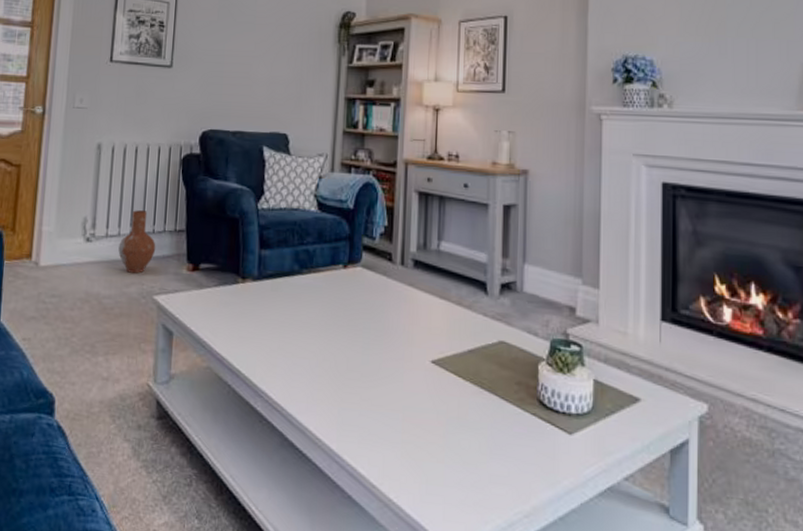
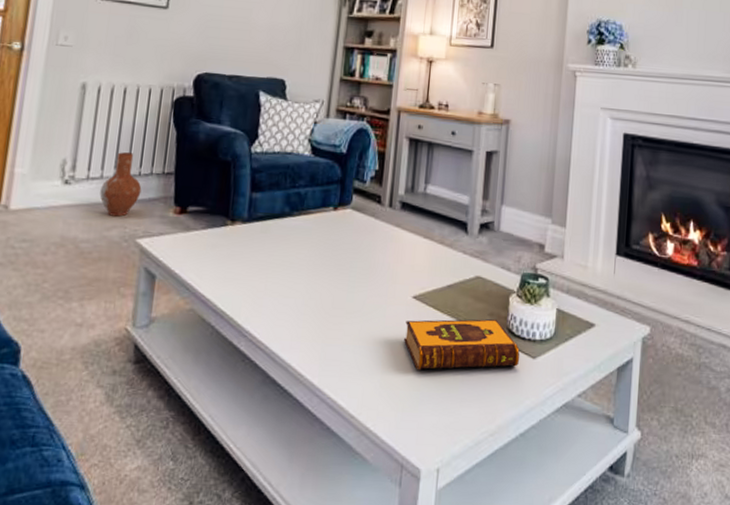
hardback book: none [424,386,554,443] -> present [404,319,520,370]

